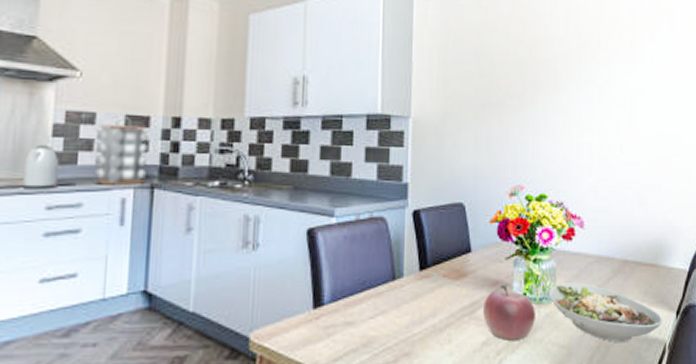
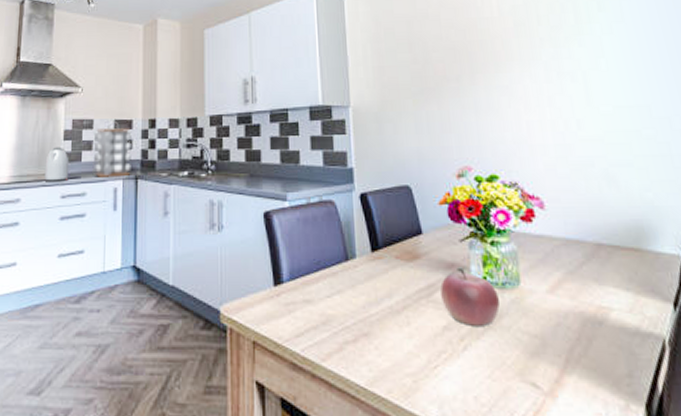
salad: present [548,283,663,343] -> none [511,267,658,336]

